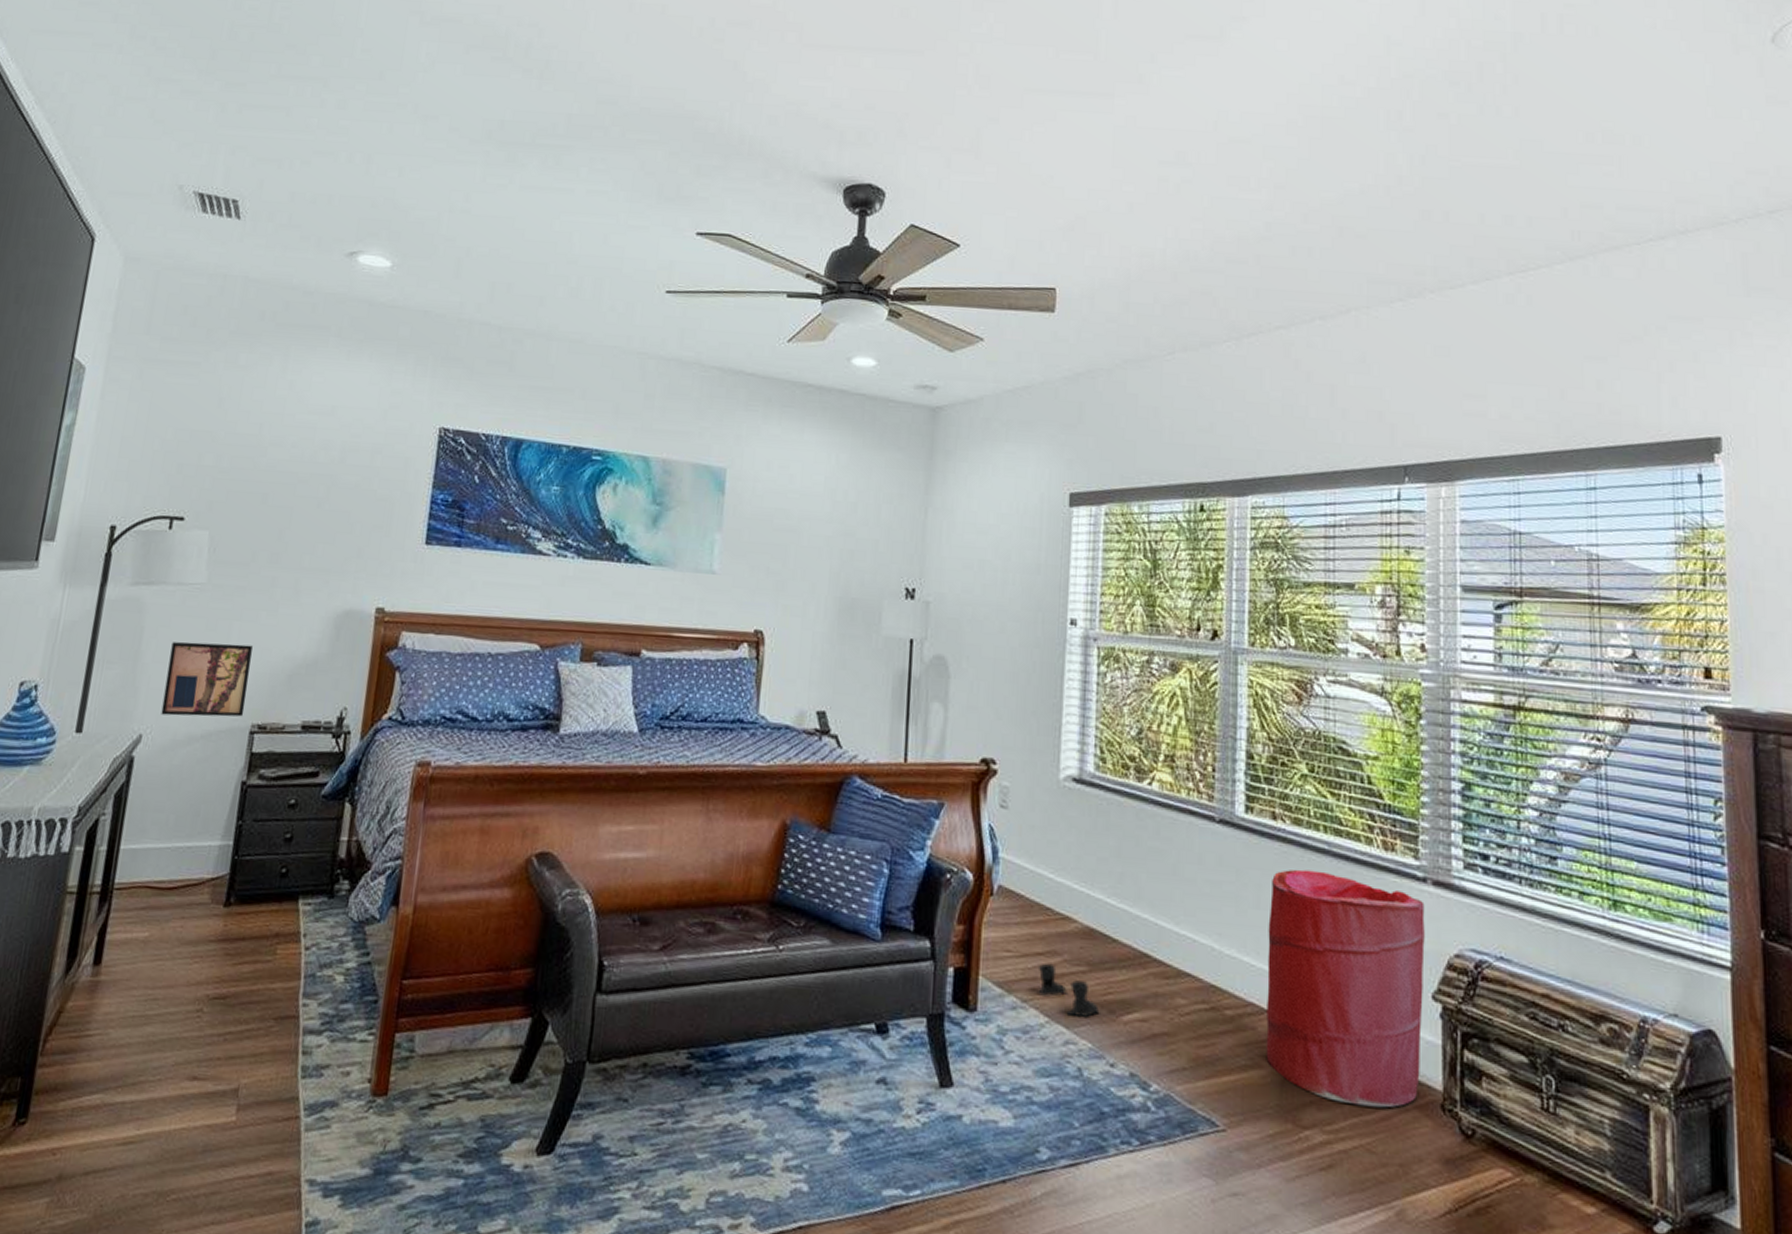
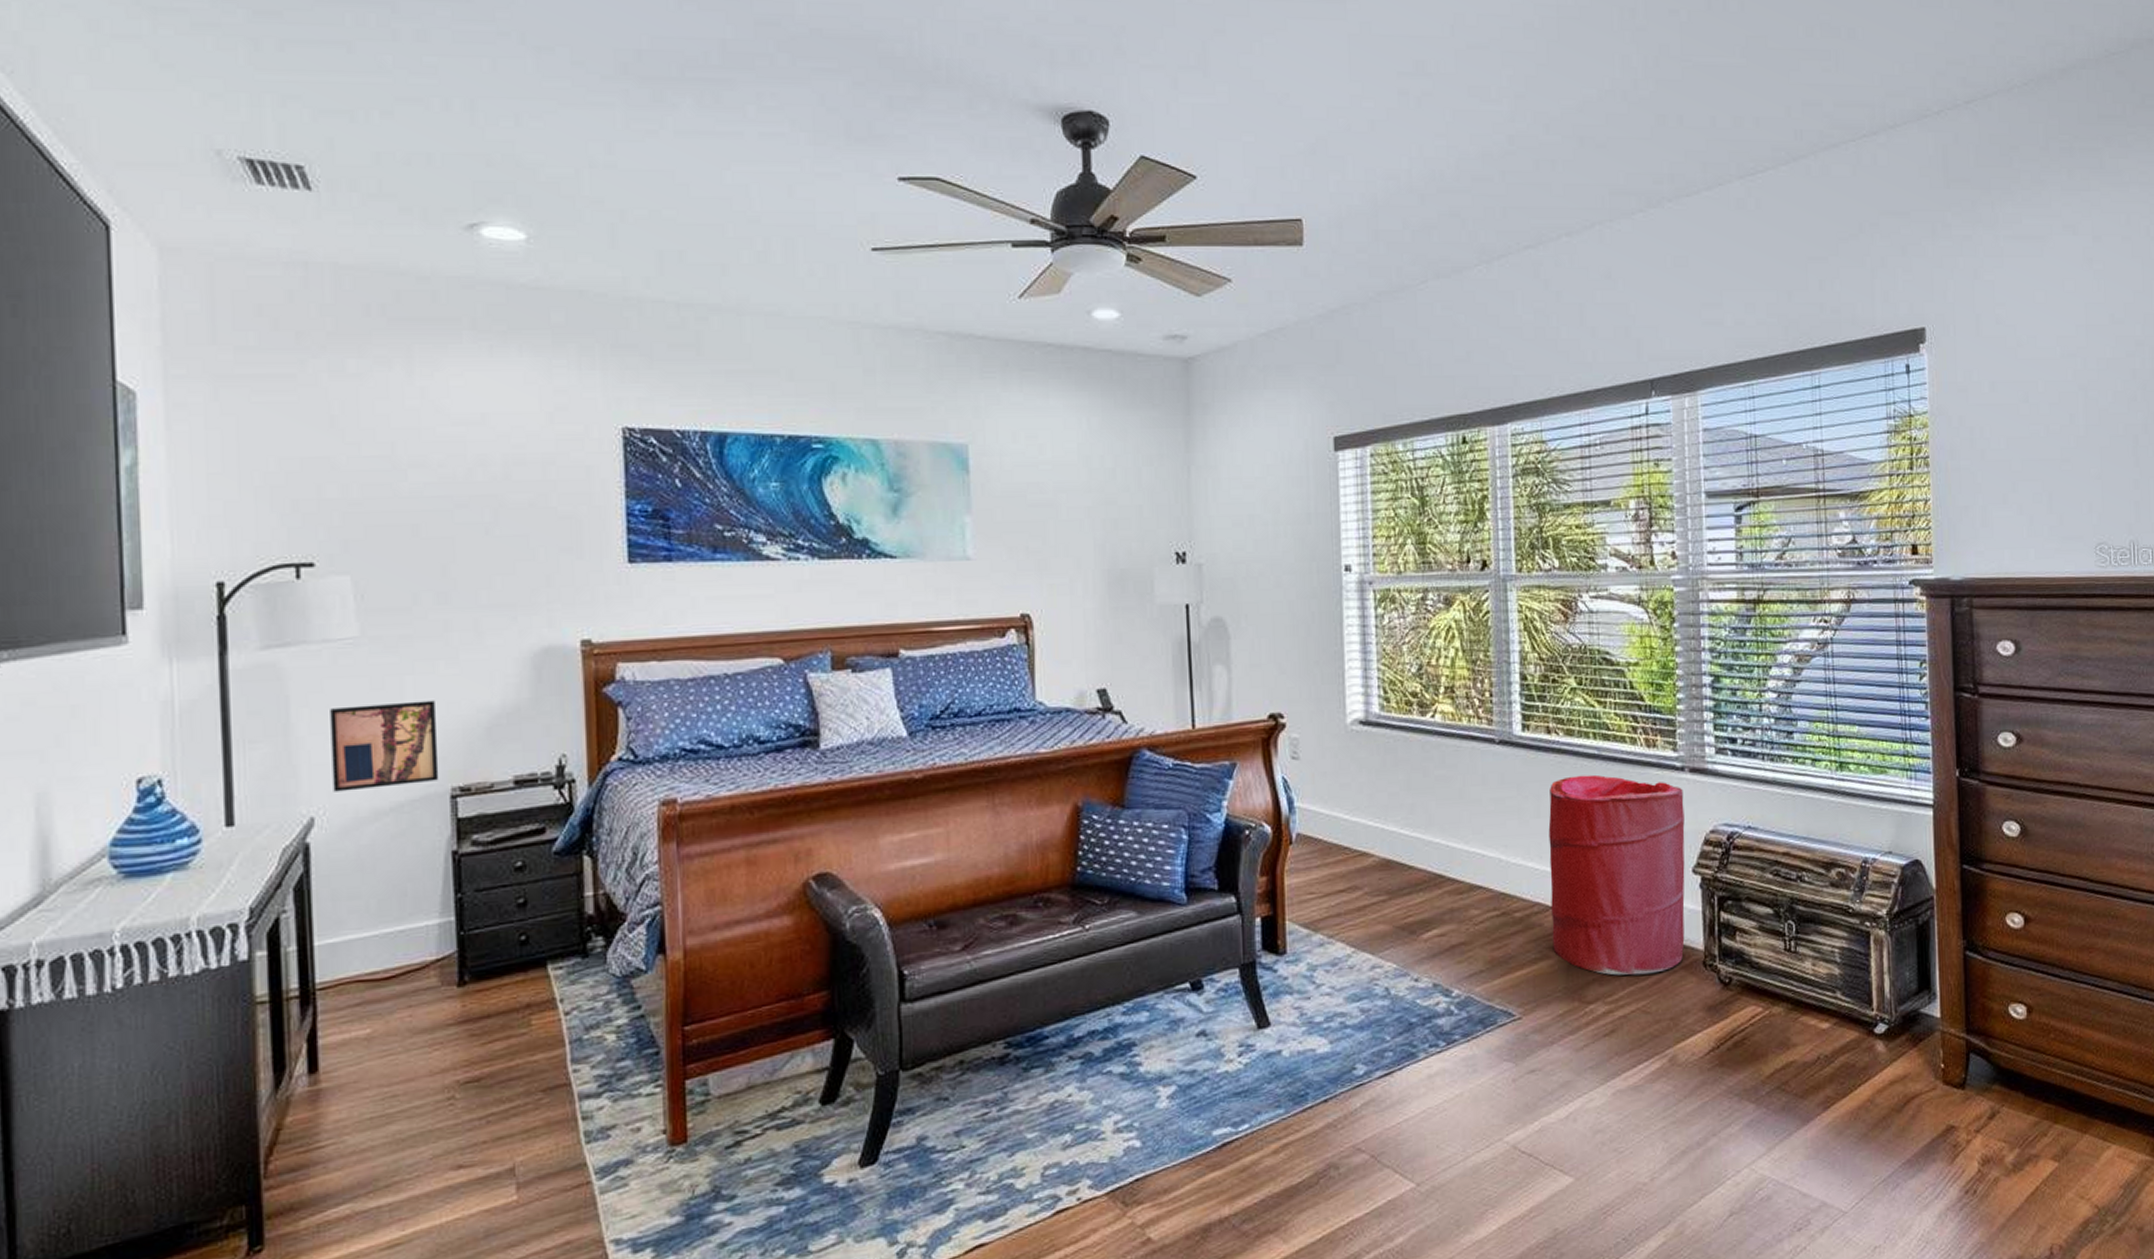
boots: present [1038,963,1100,1017] -> none [1340,898,1402,942]

